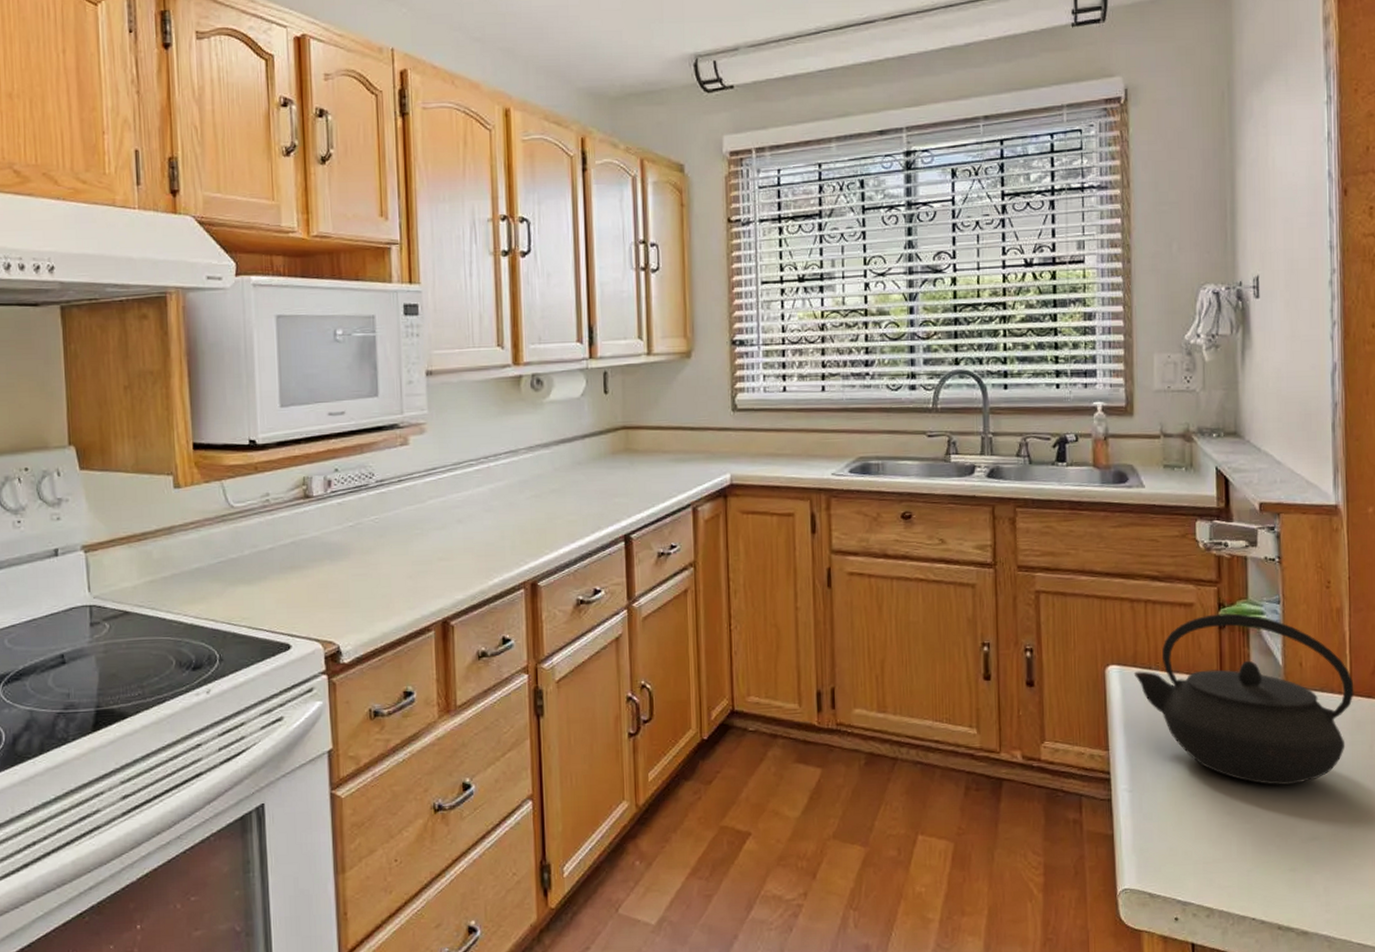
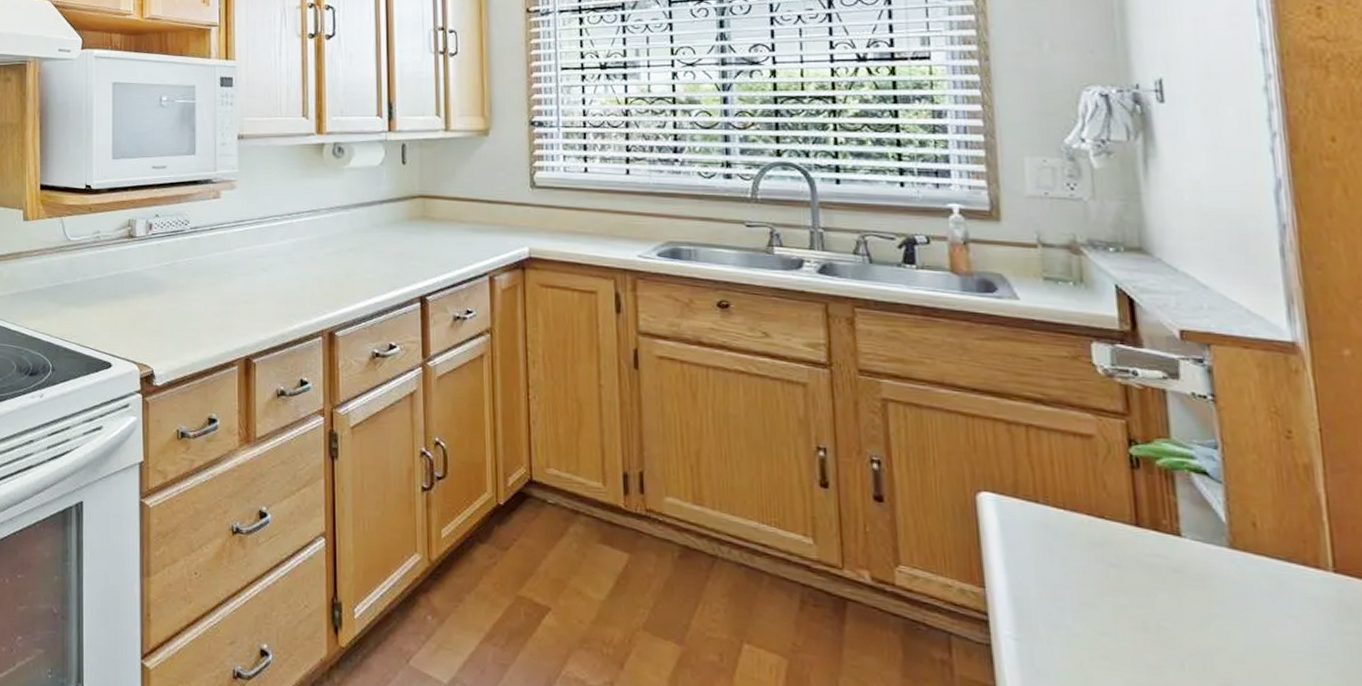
kettle: present [1133,612,1354,785] -> none [1014,450,1340,670]

